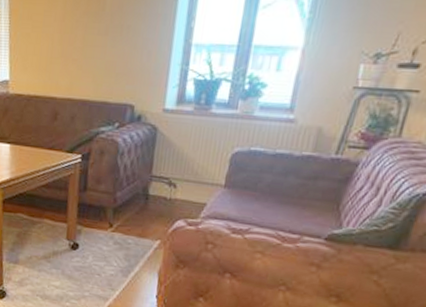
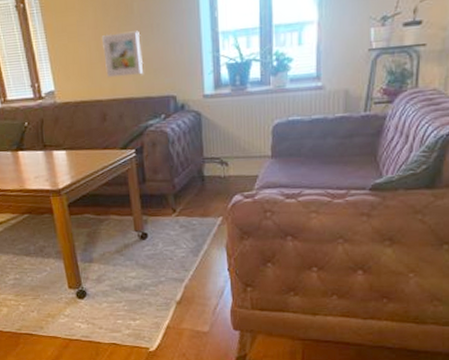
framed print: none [65,29,109,78] -> present [102,31,144,78]

